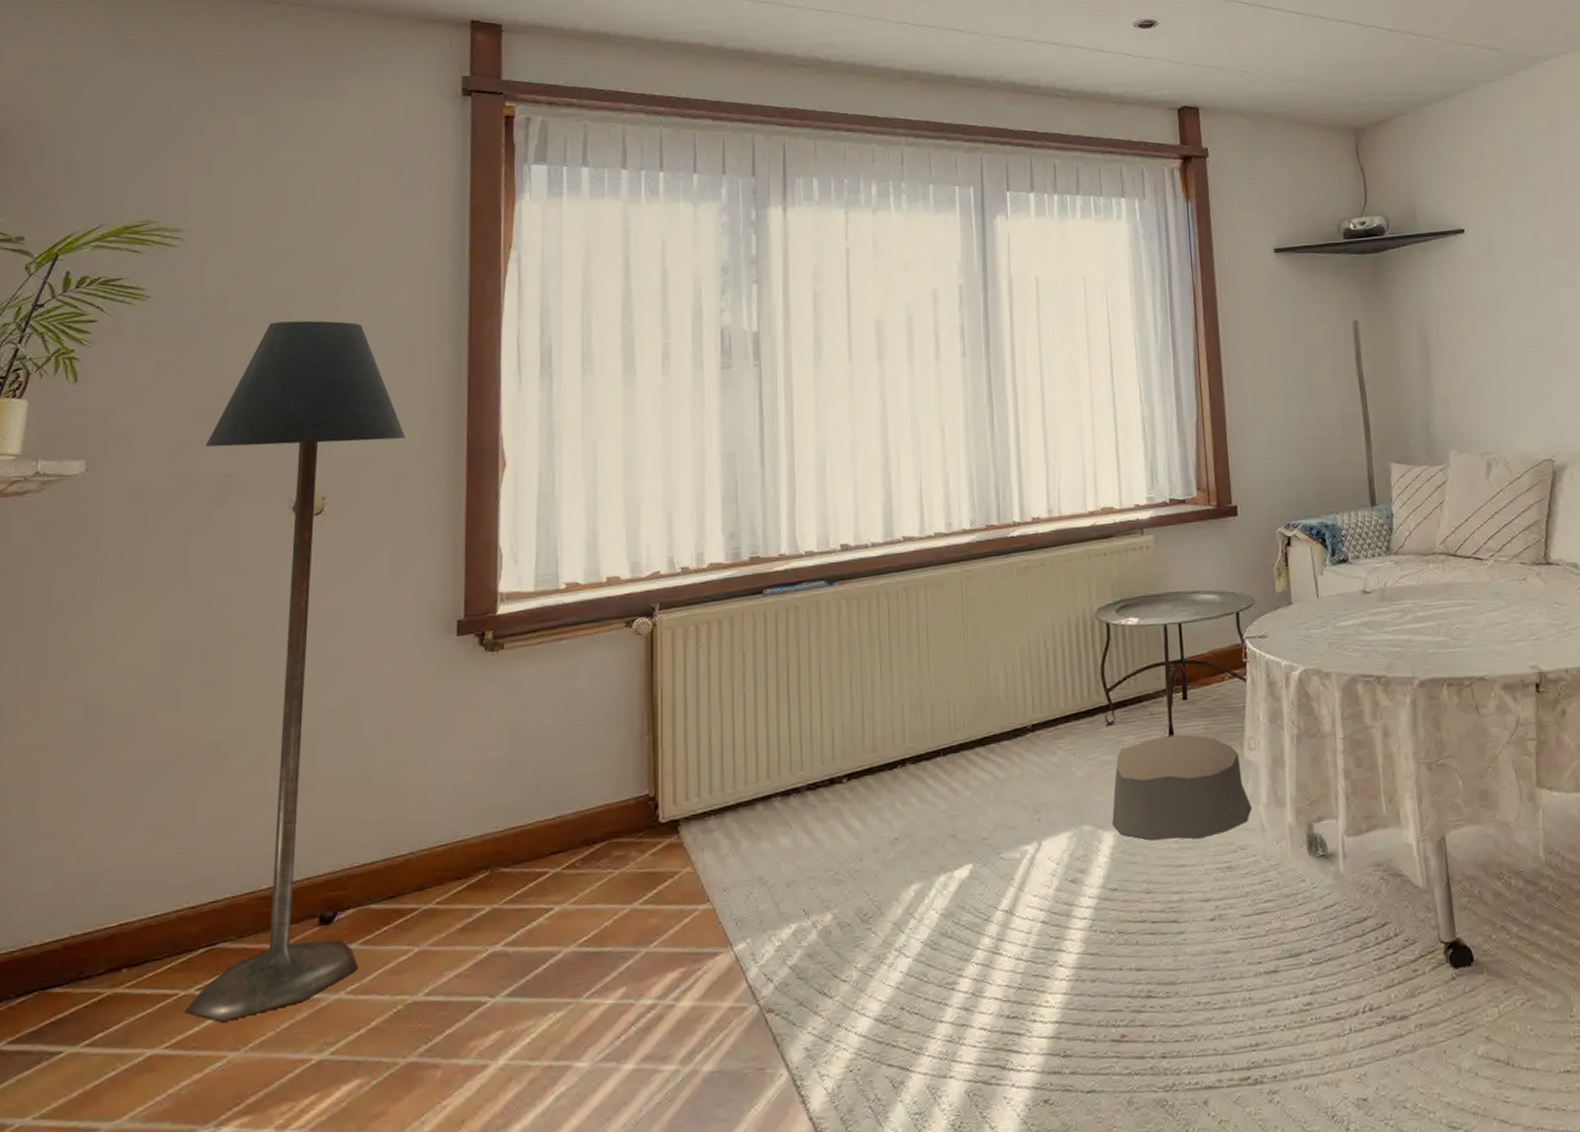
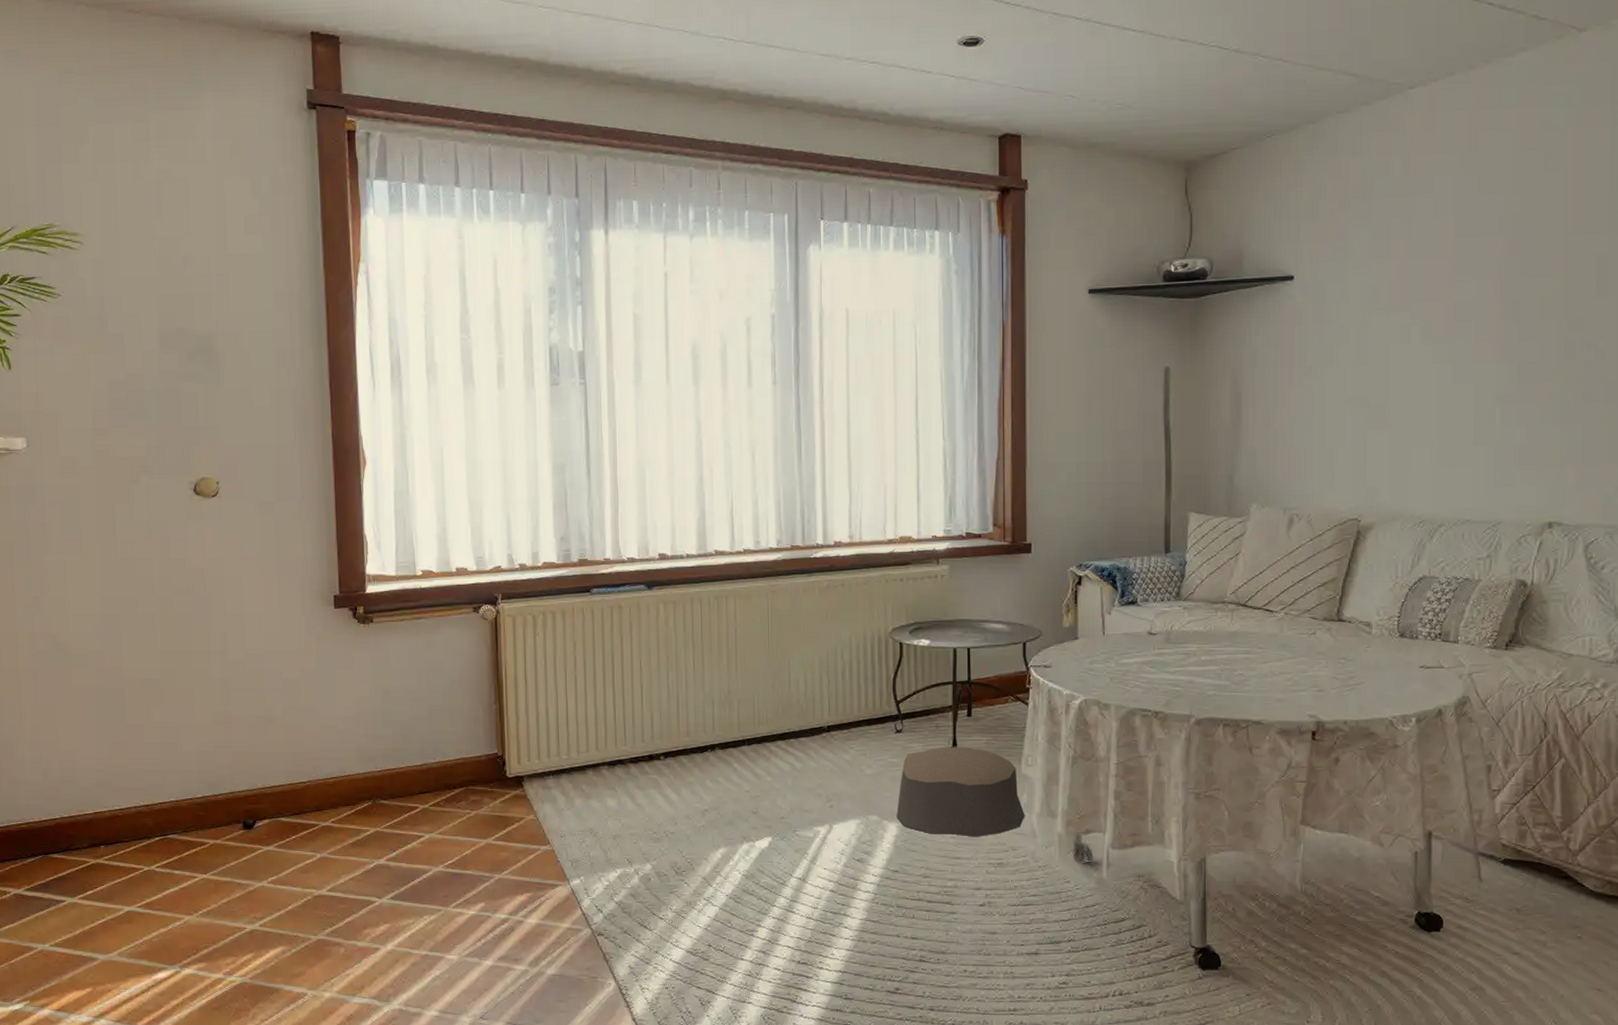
floor lamp: present [184,320,405,1022] -> none [118,322,280,893]

